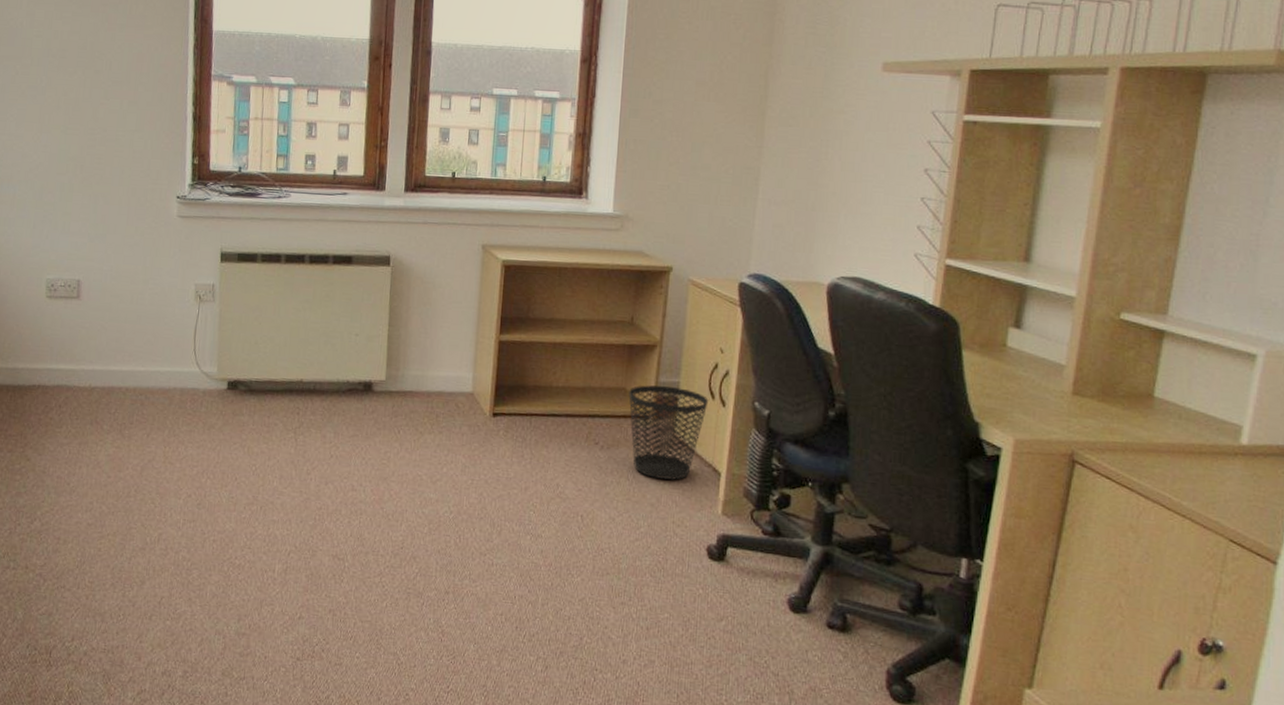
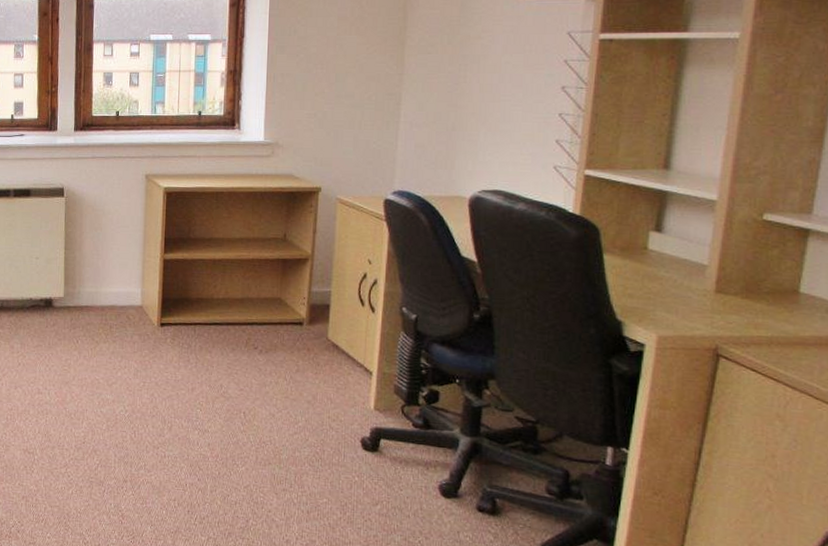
wastebasket: present [629,385,709,480] -> none [284,294,359,380]

